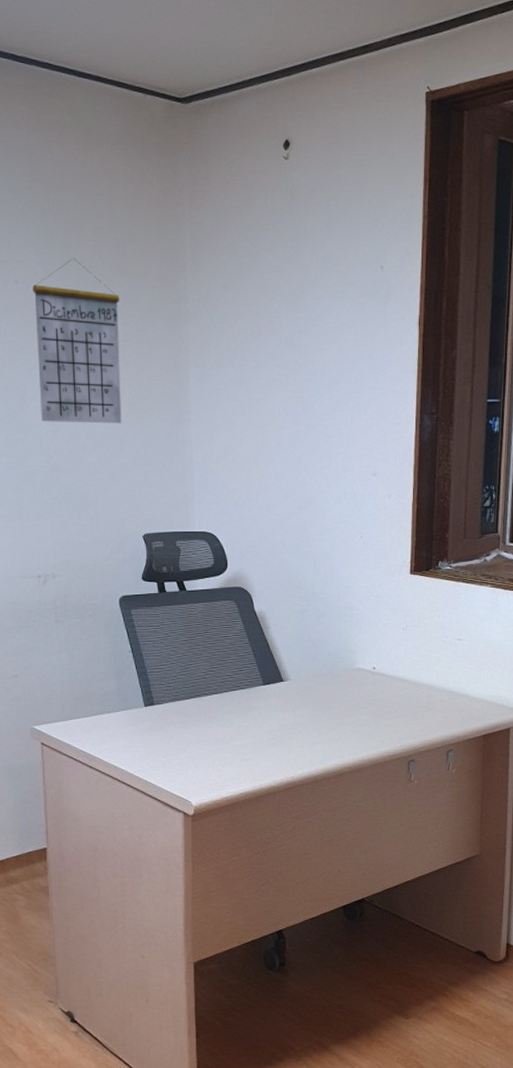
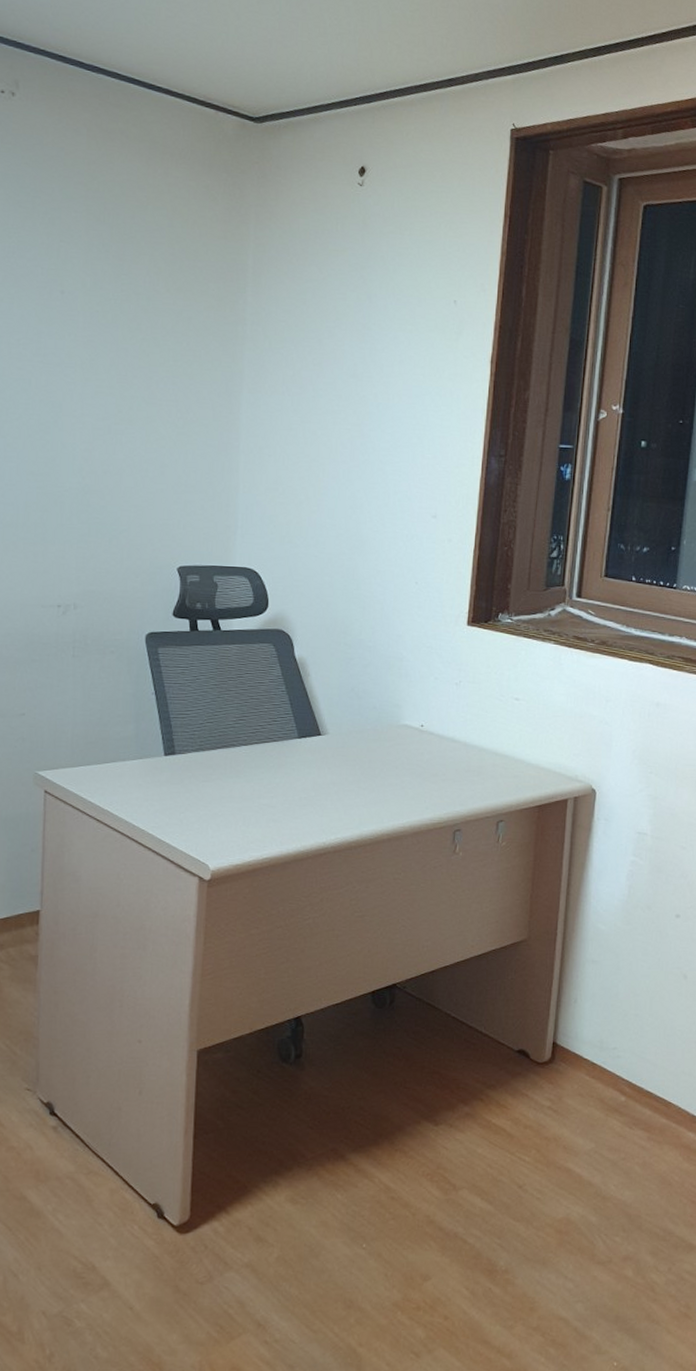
calendar: present [33,257,122,423] -> none [76,270,173,447]

